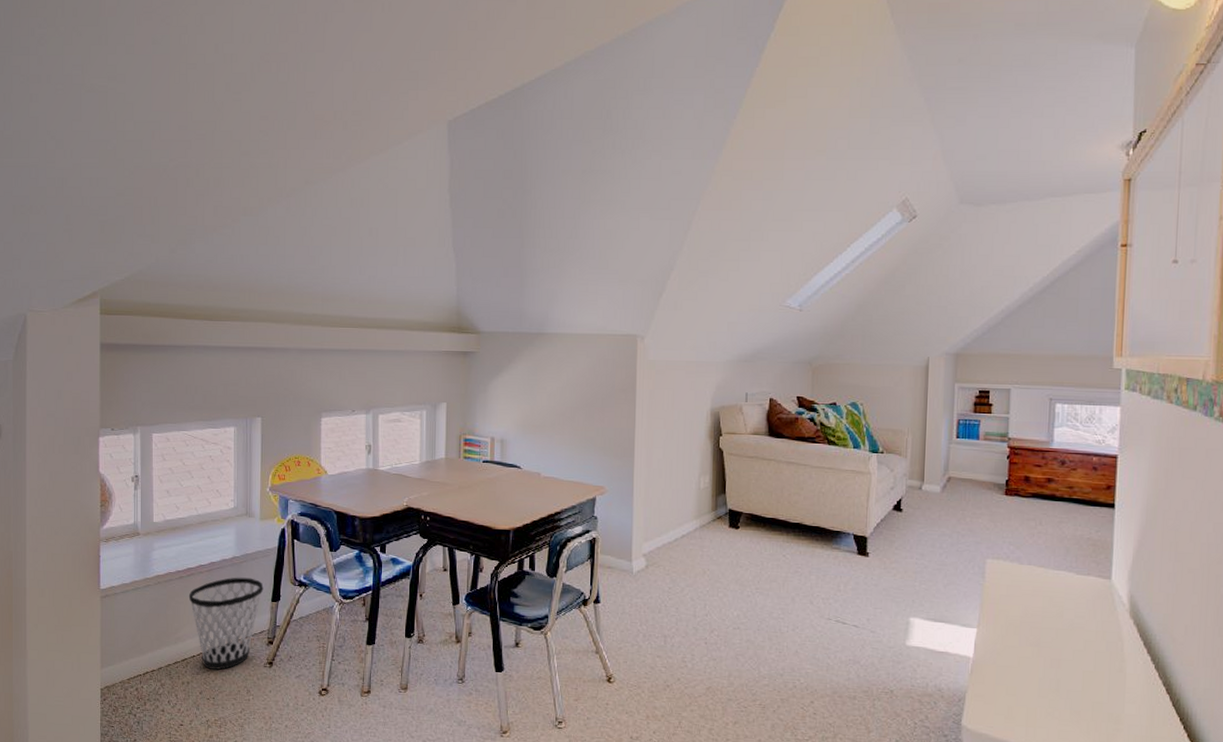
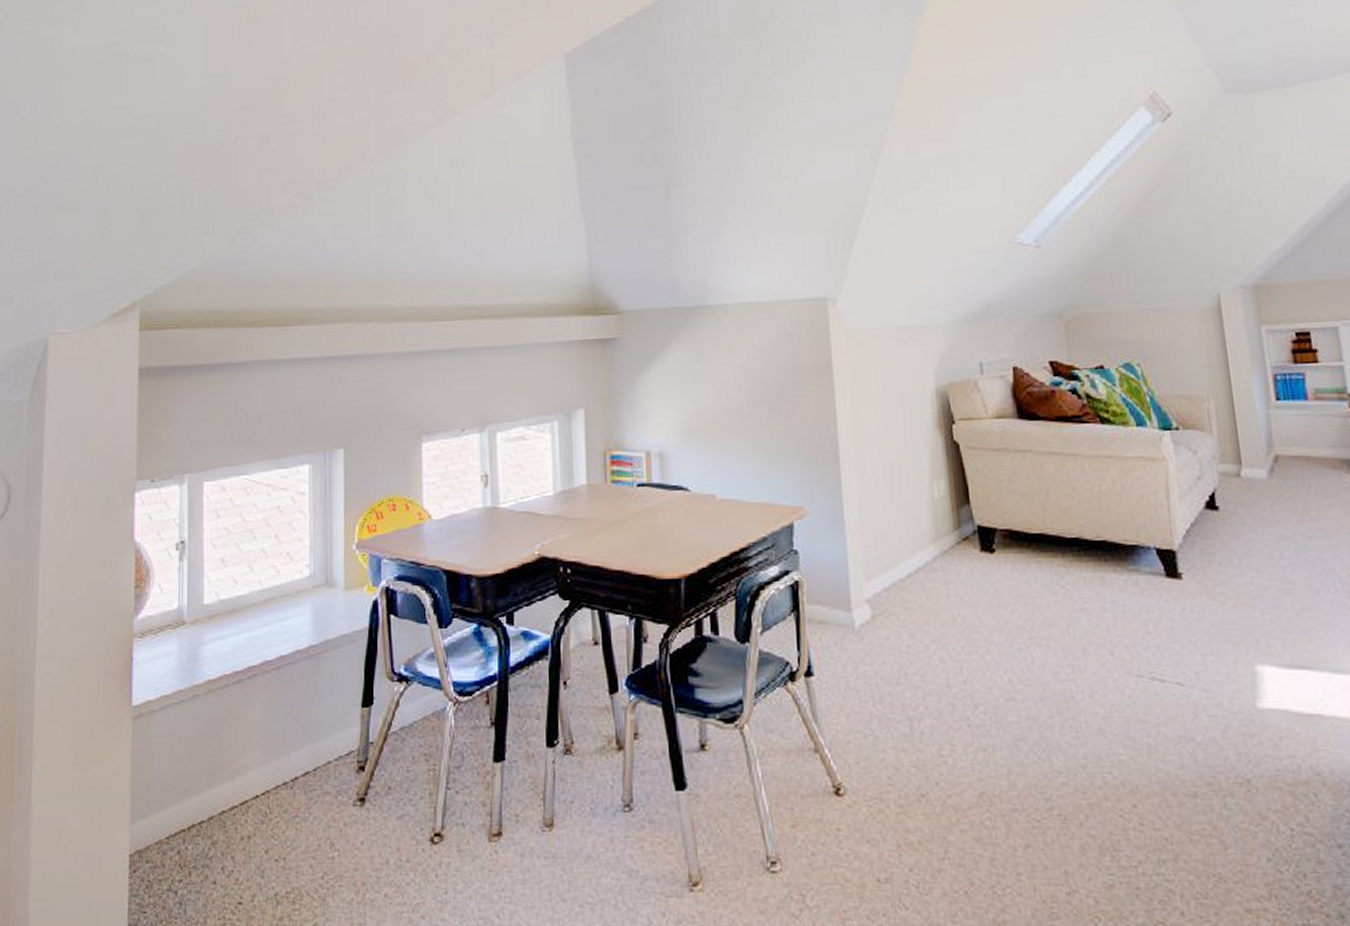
wastebasket: present [188,577,264,670] -> none [249,674,351,814]

